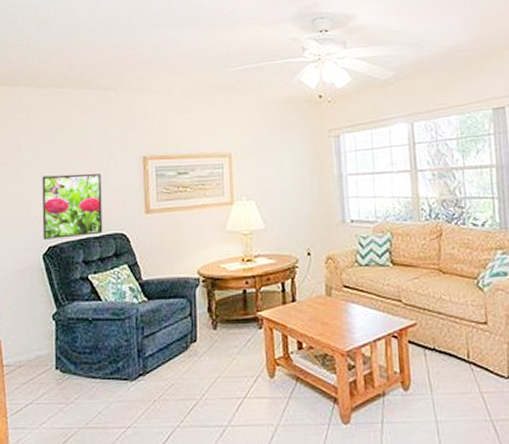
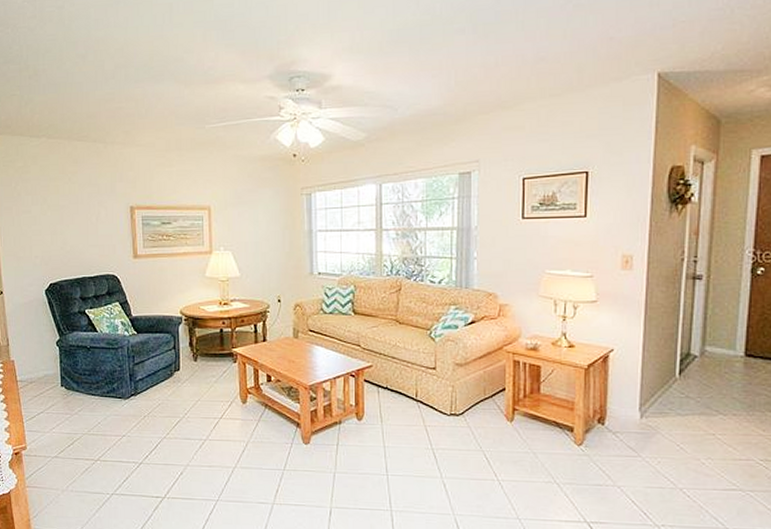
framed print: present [42,173,103,240] -> none [41,220,97,277]

